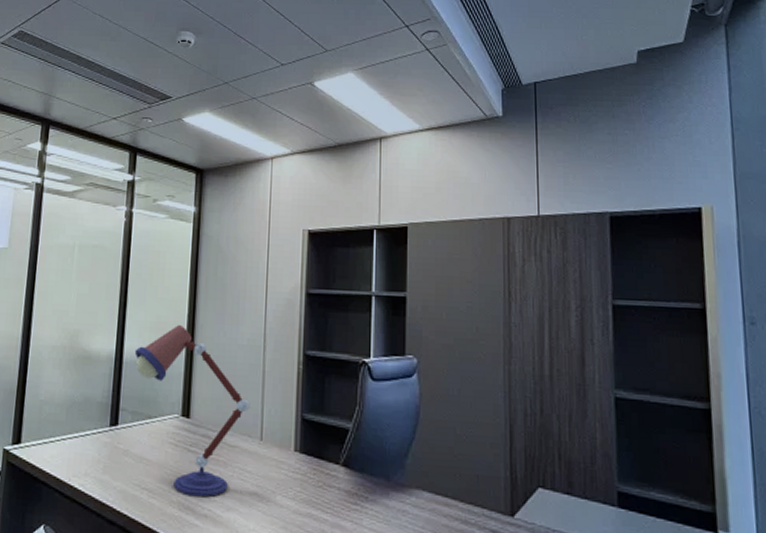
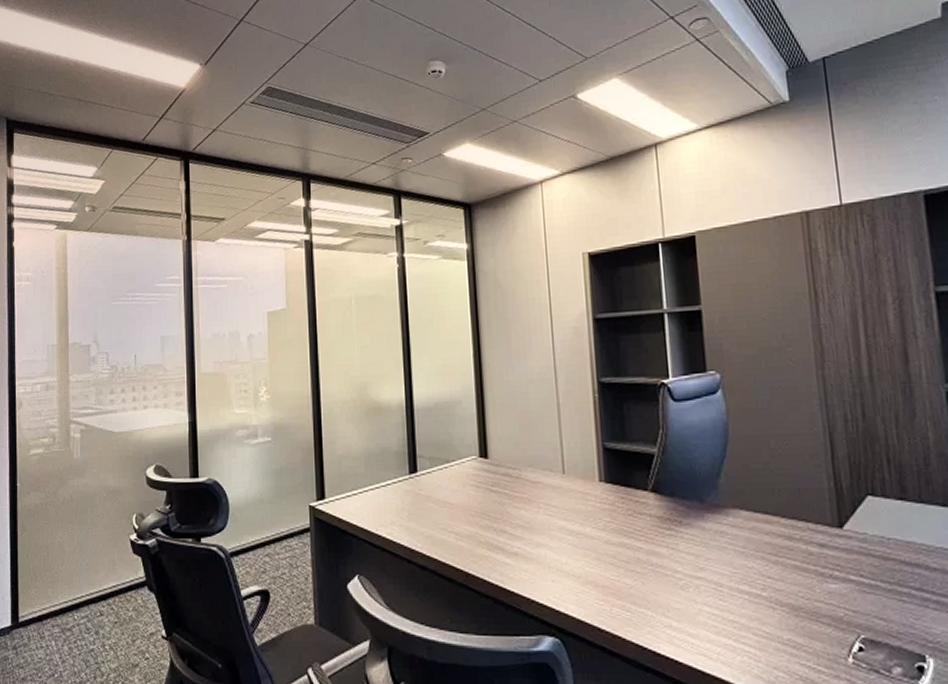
desk lamp: present [134,324,250,498] -> none [424,365,548,536]

